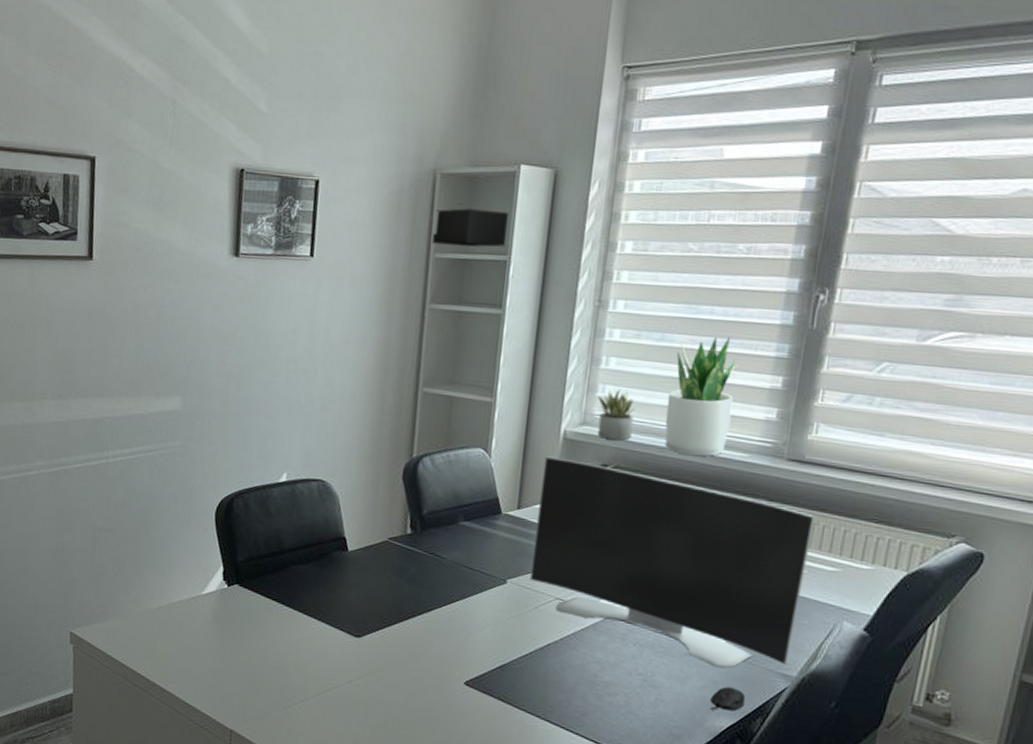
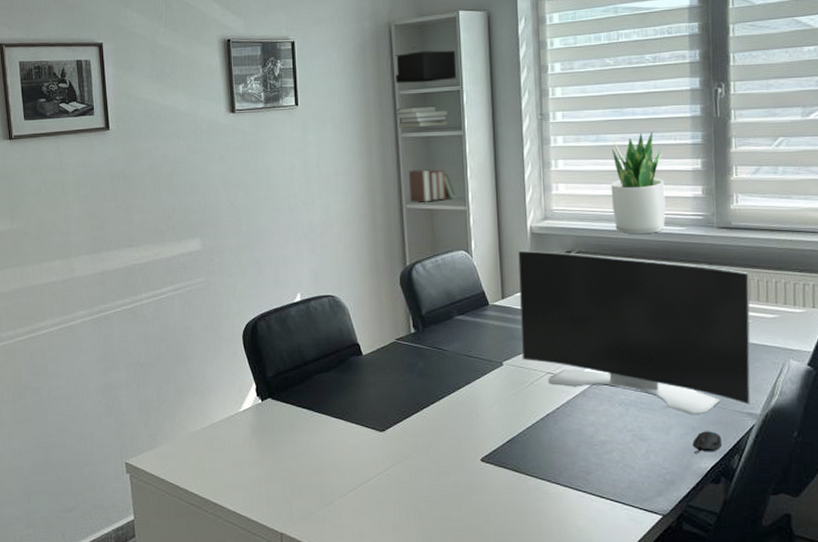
books: none [426,273,488,301] -> present [396,105,448,129]
books: none [428,348,483,389] -> present [408,169,456,204]
succulent plant: present [597,389,636,441] -> none [554,185,587,229]

